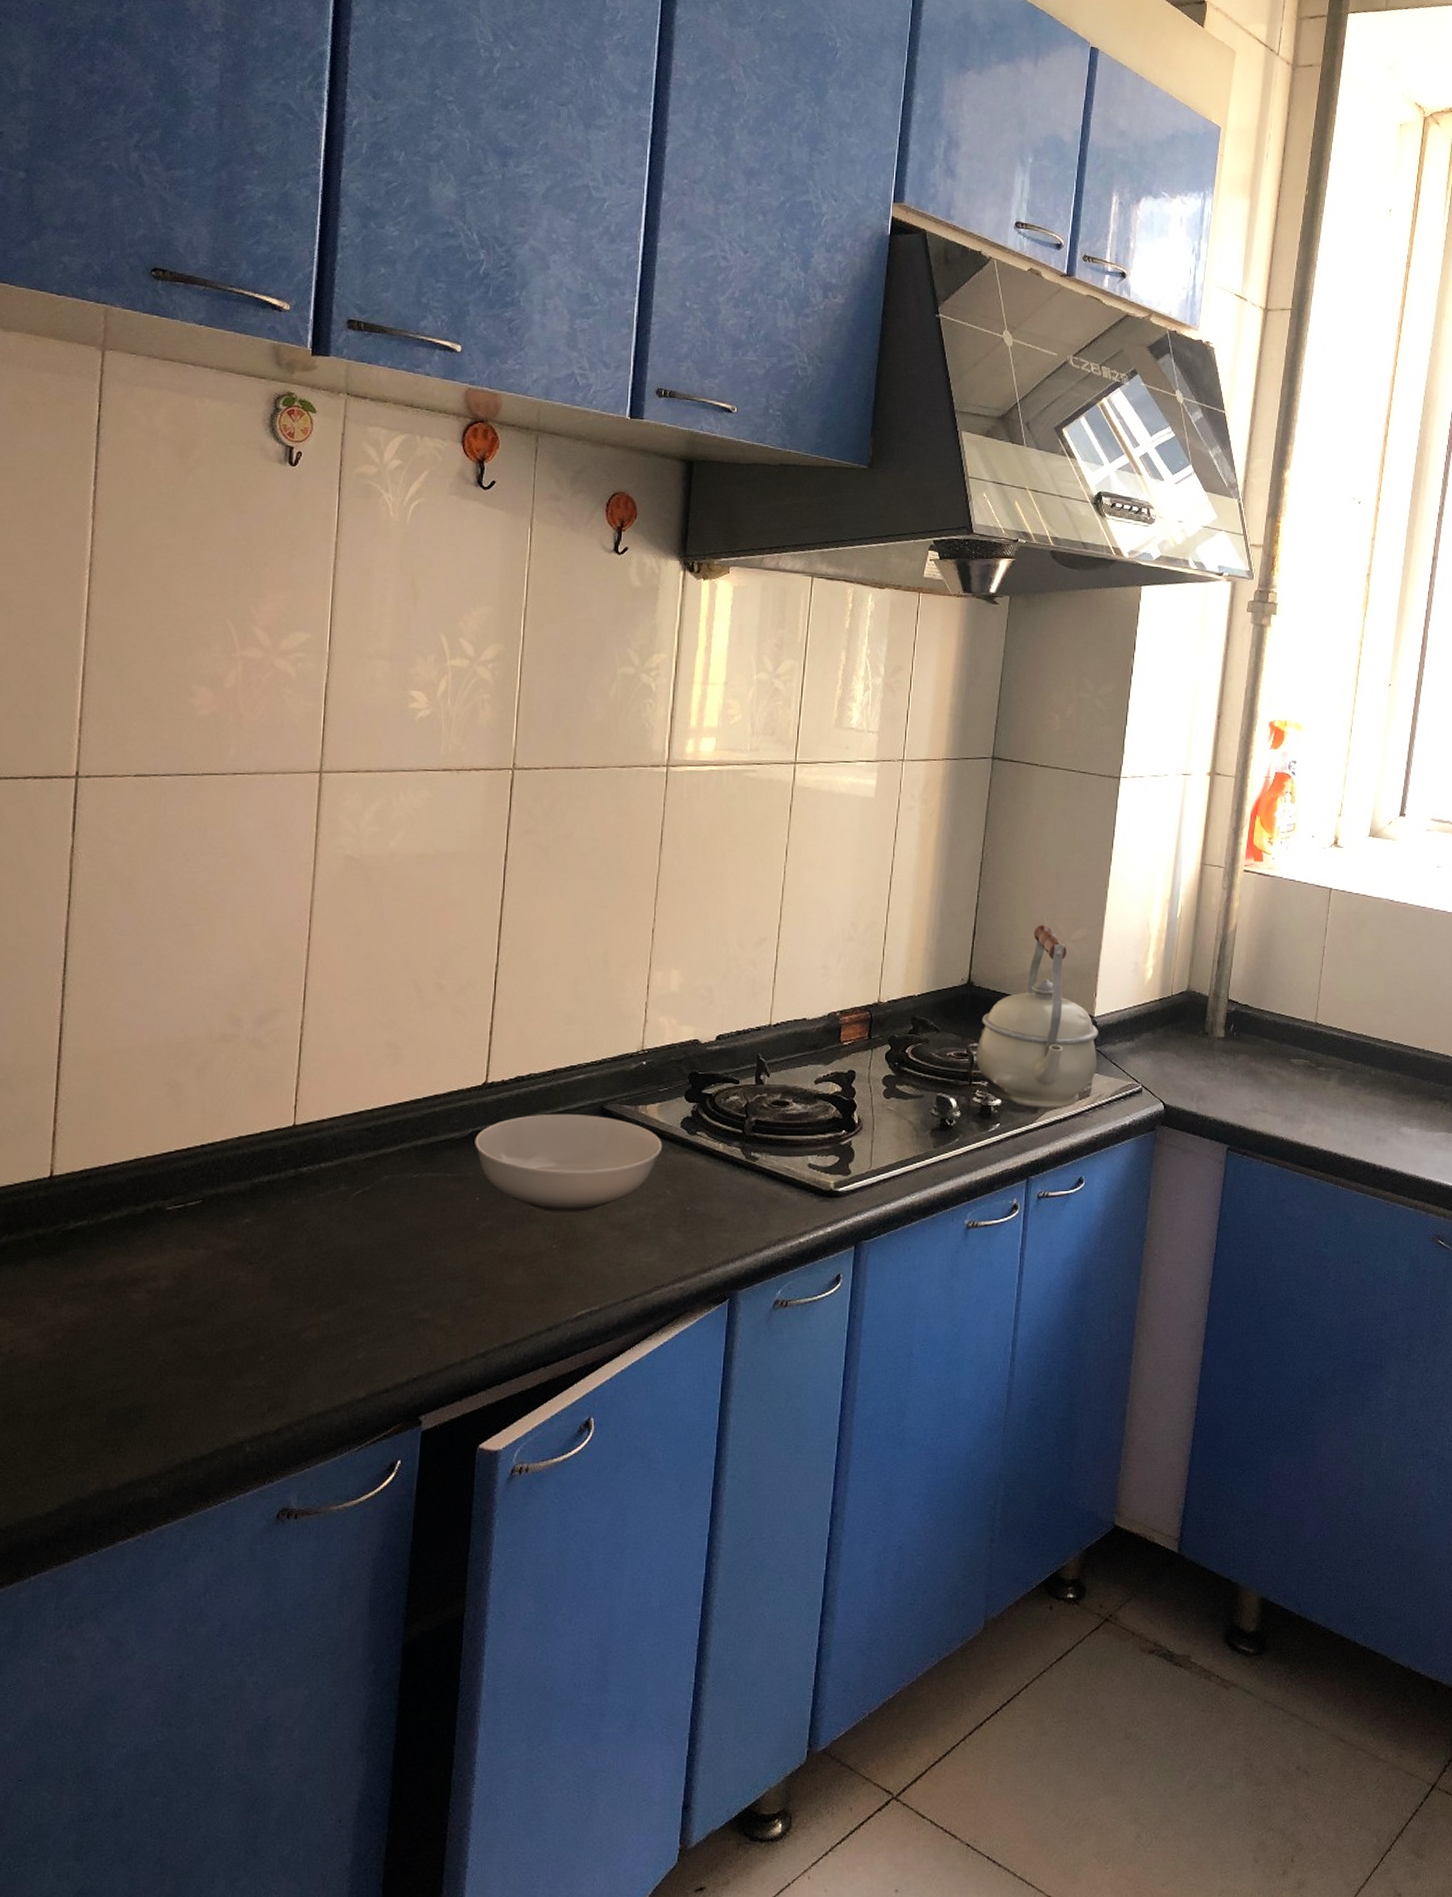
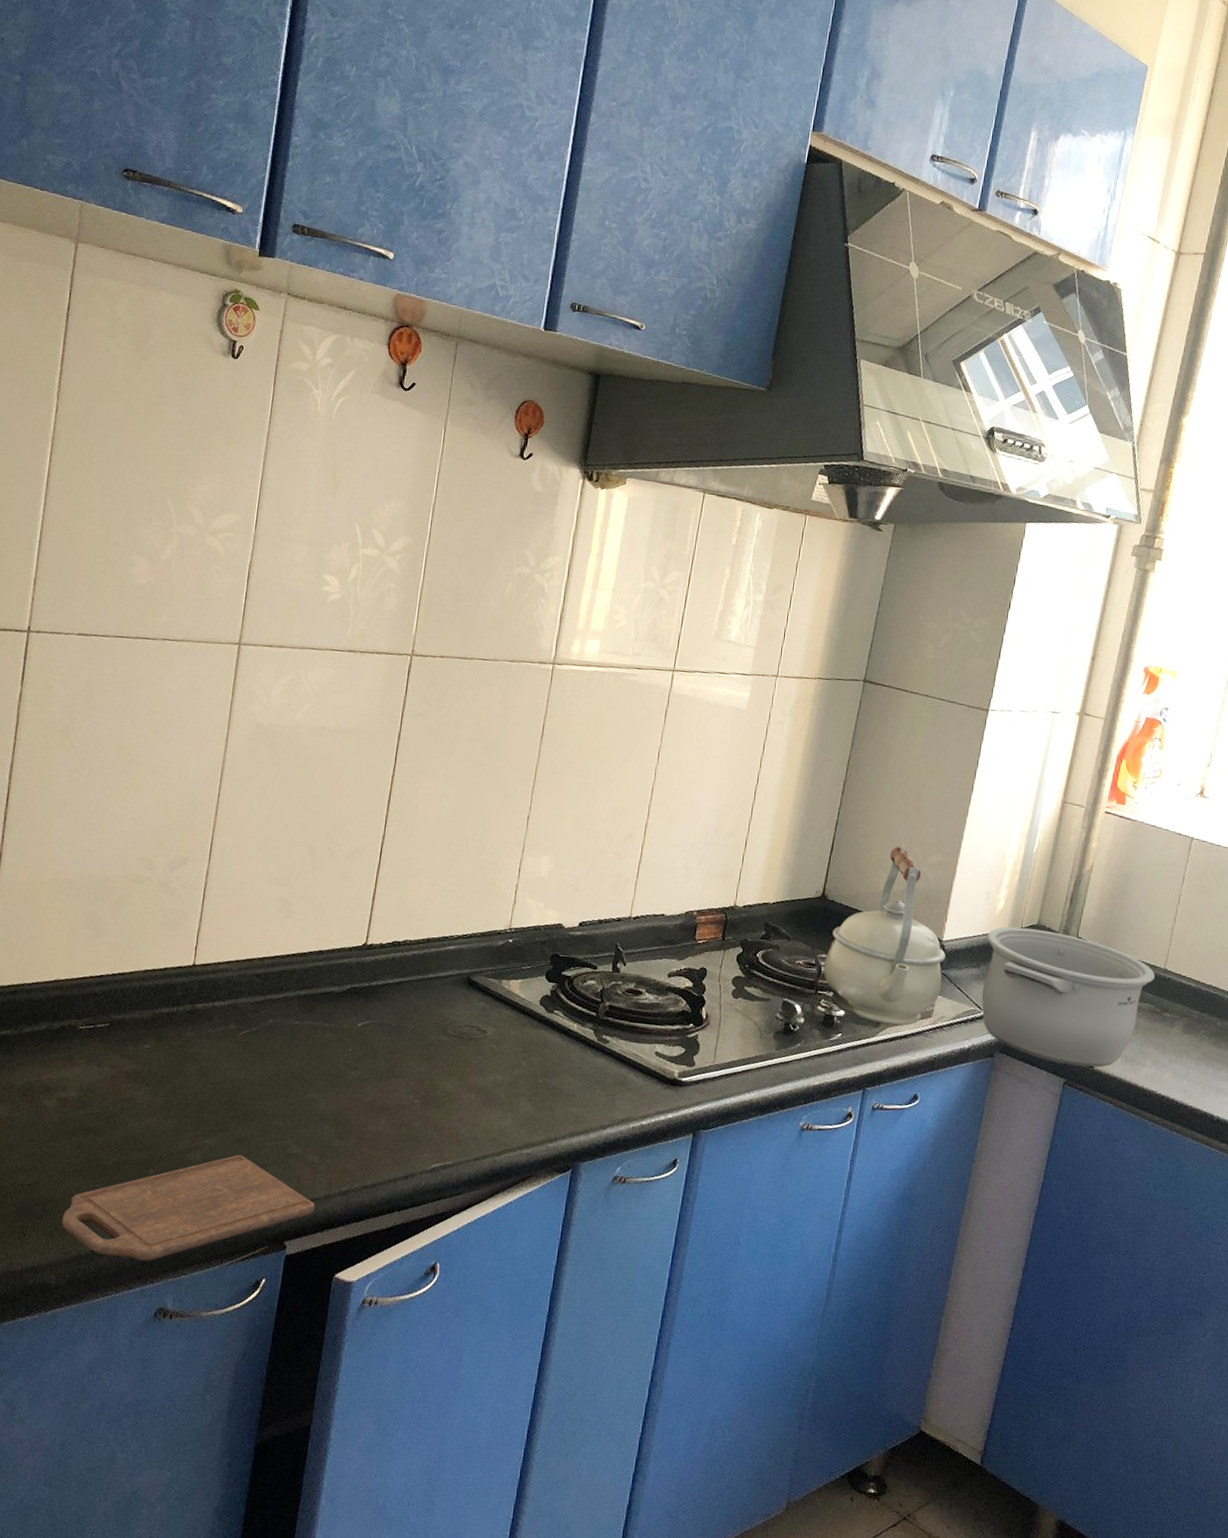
cutting board: none [162,1327,450,1459] -> present [62,1154,315,1261]
bowl: present [475,1113,663,1215] -> none [351,978,522,1075]
cooking pot: none [1137,995,1306,1131] -> present [981,927,1155,1068]

